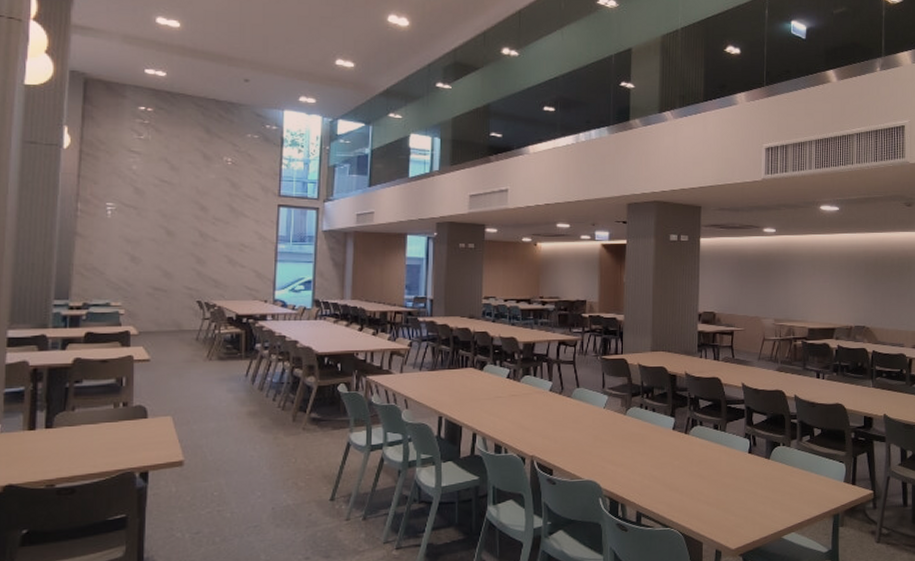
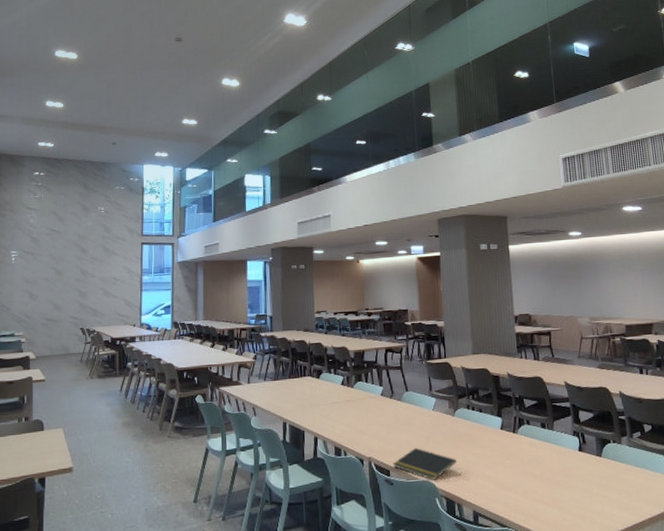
notepad: none [557,447,624,480] -> present [393,448,456,480]

